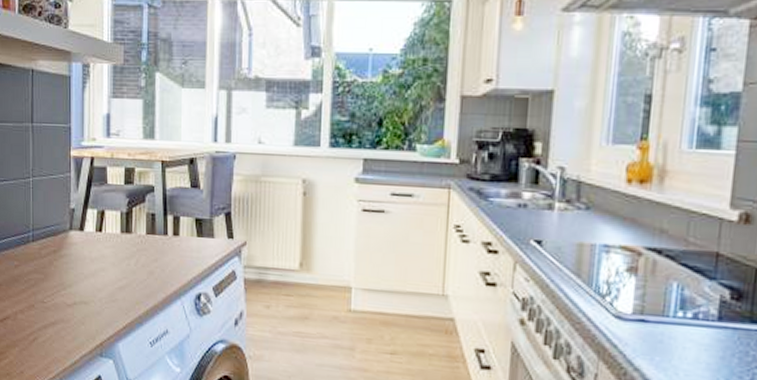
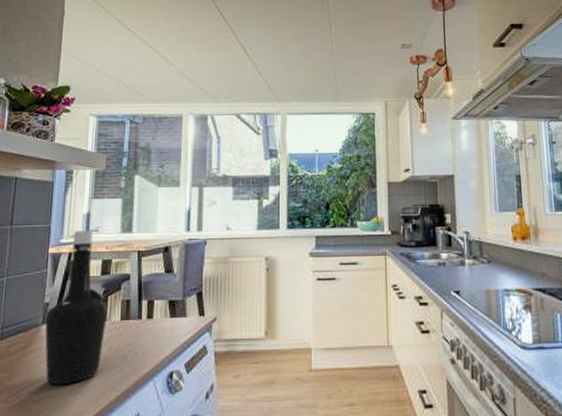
bottle: none [72,133,132,293] -> present [45,230,108,385]

